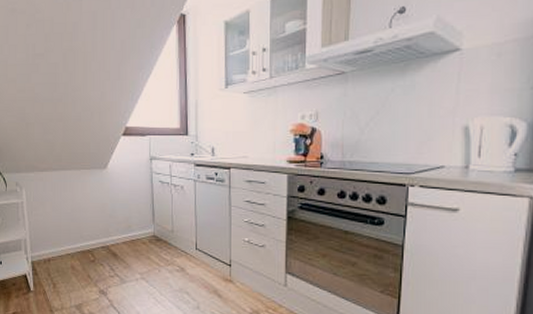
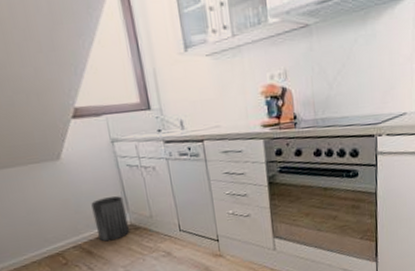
trash can: none [124,207,152,248] -> present [91,196,130,242]

